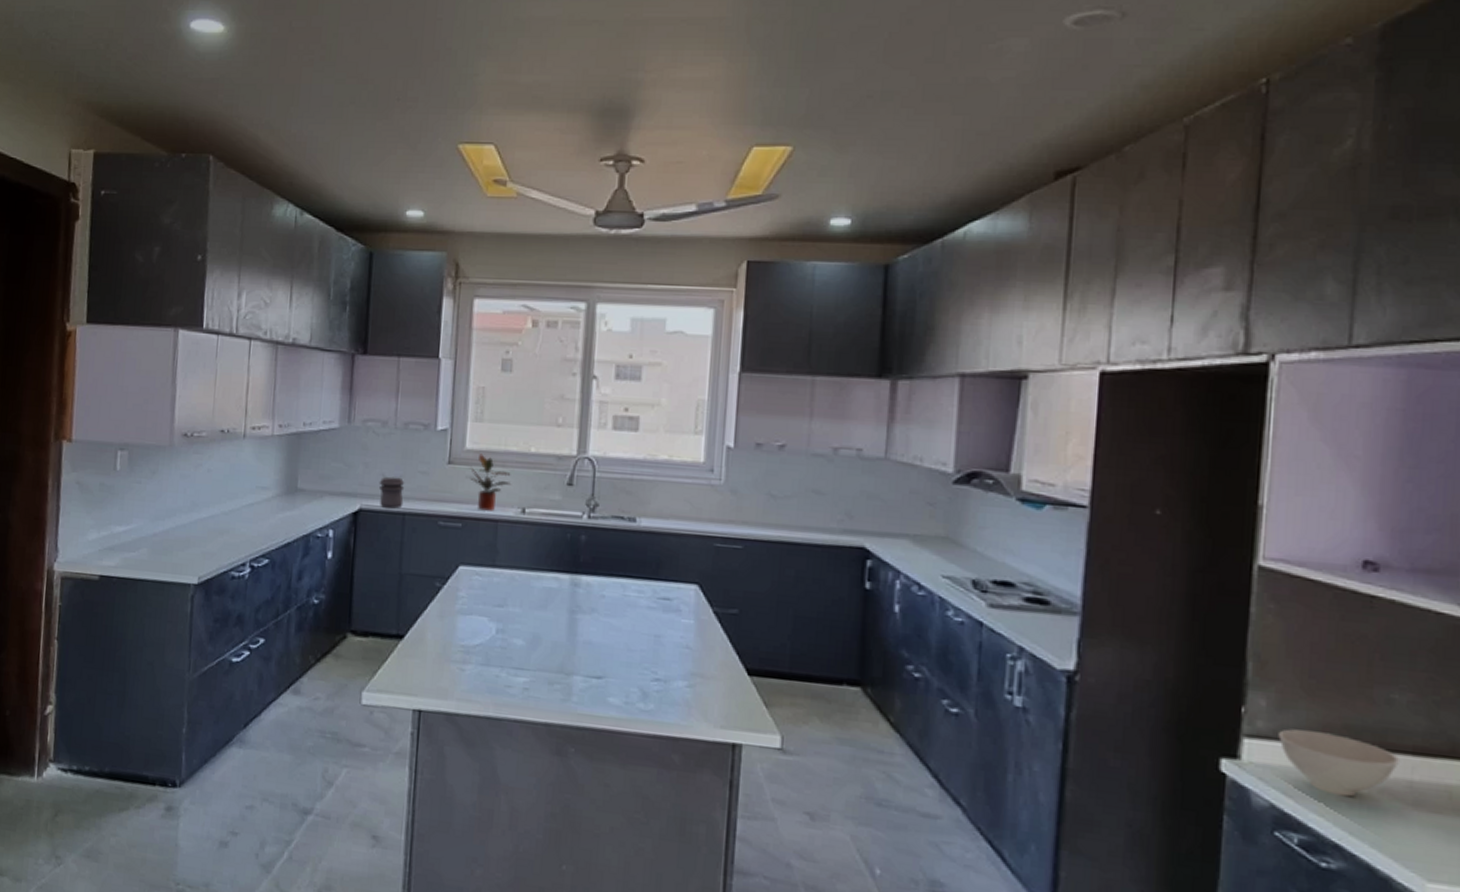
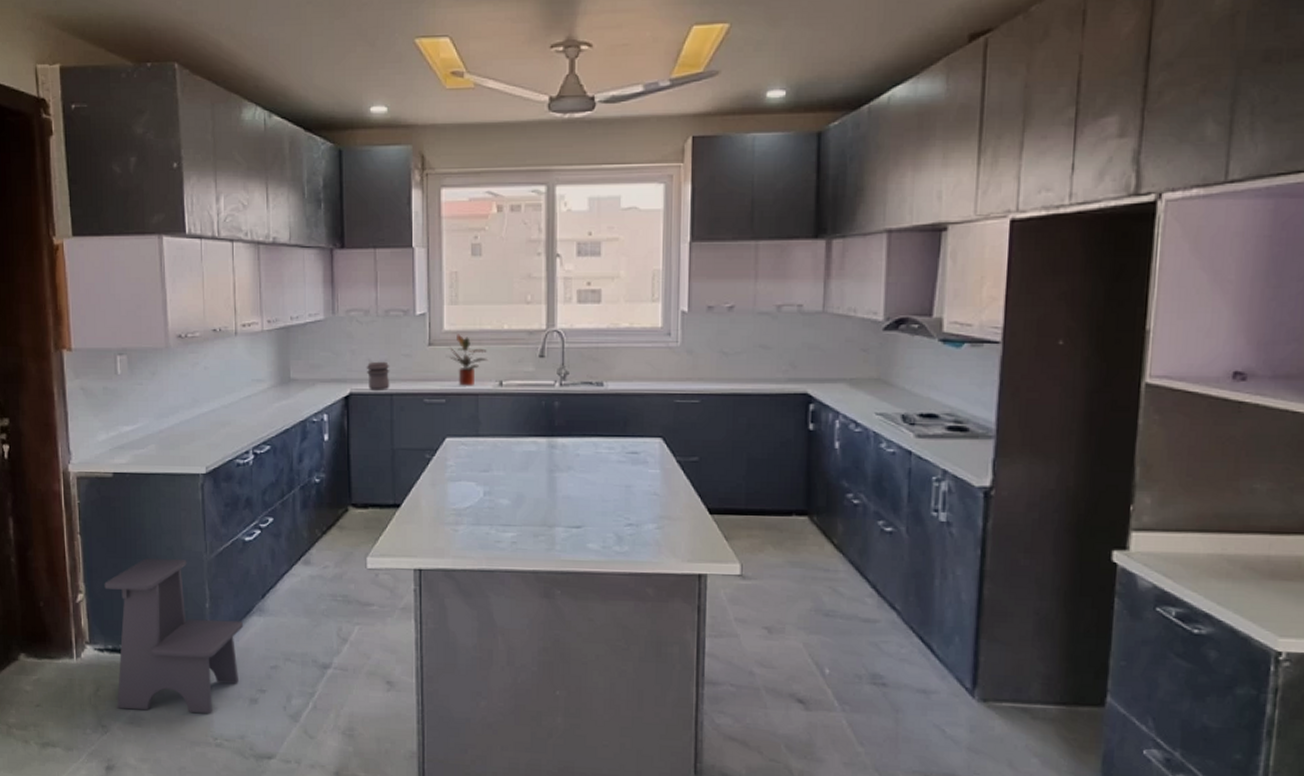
step stool: none [74,672,221,854] -> present [104,558,243,713]
bowl: present [1278,728,1401,798] -> none [1160,521,1261,574]

